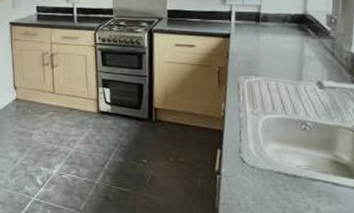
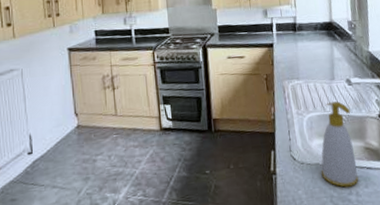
soap bottle: none [274,105,321,201] -> present [321,101,359,187]

